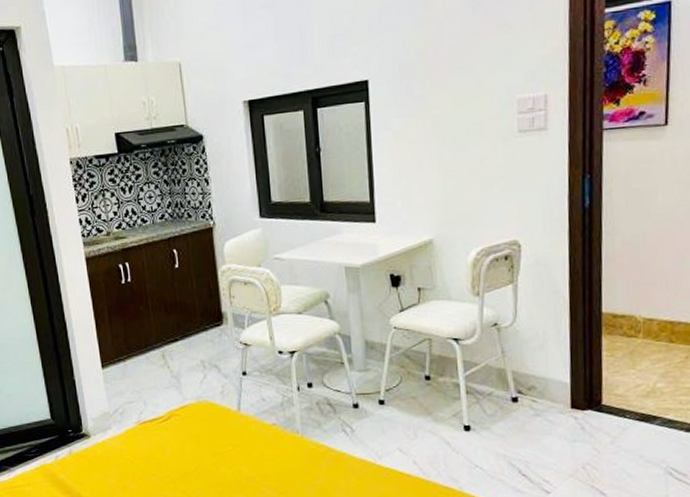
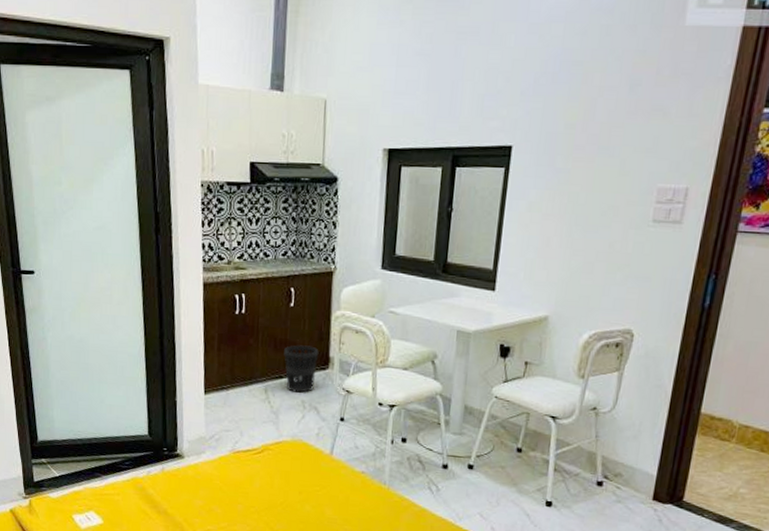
wastebasket: none [175,304,212,353] -> present [284,345,319,393]

